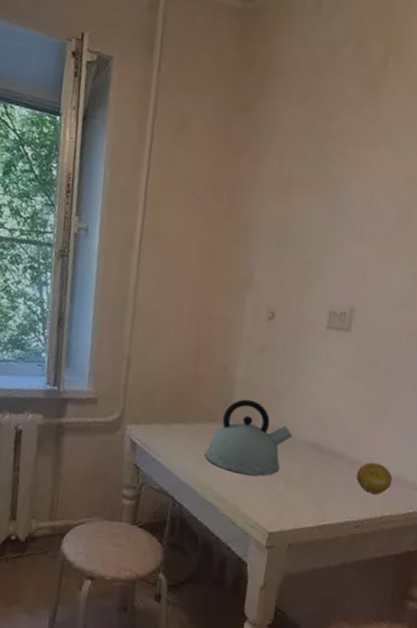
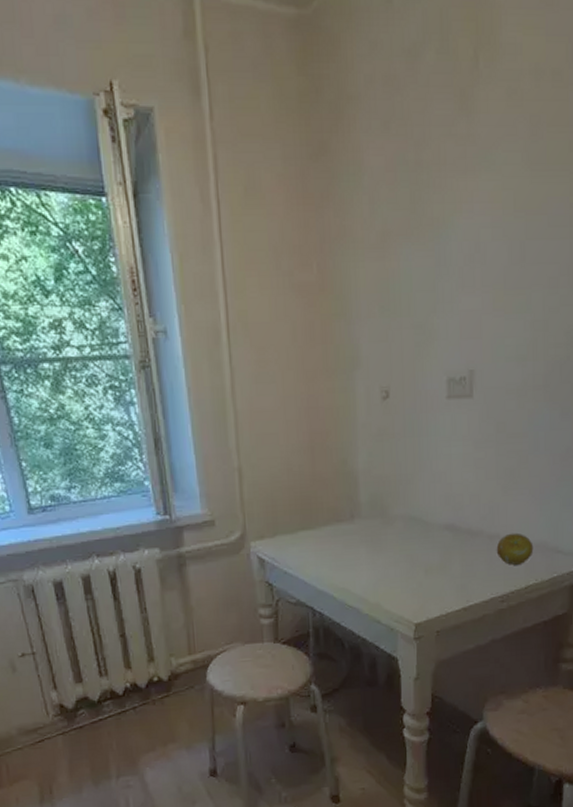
kettle: present [204,399,293,476] -> none [337,491,426,571]

